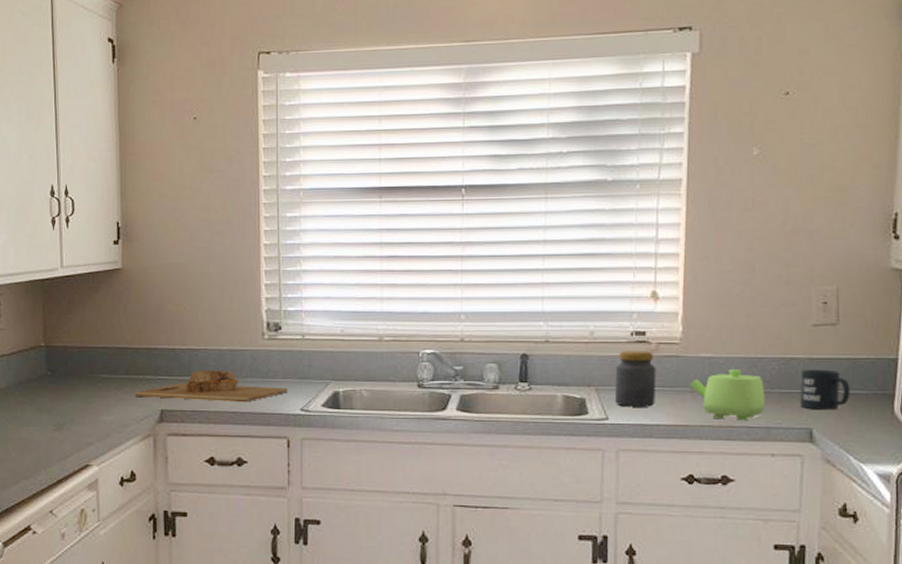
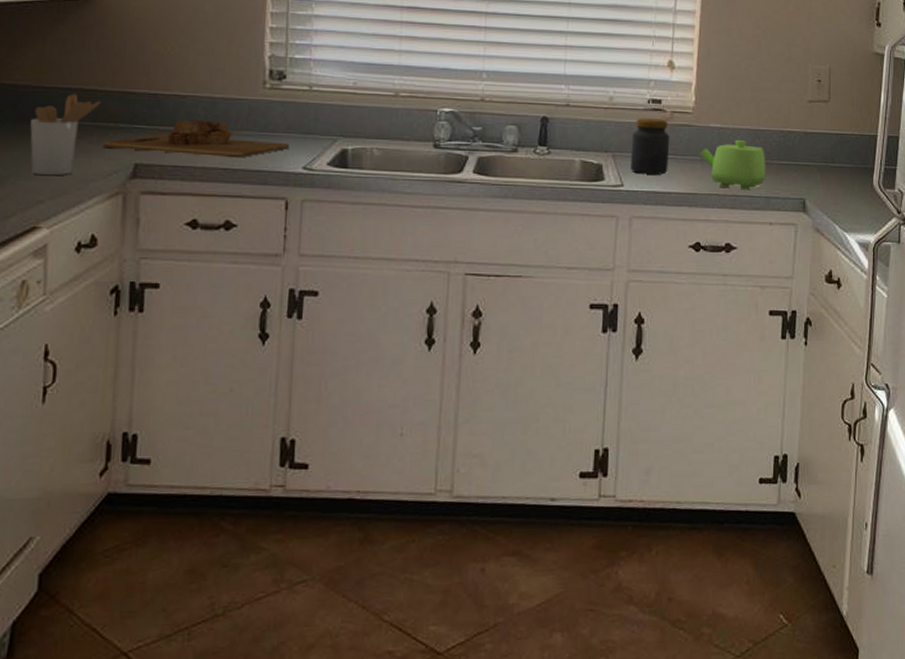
utensil holder: none [78,351,131,422] -> present [30,93,101,176]
mug: present [799,369,850,410] -> none [795,143,838,182]

